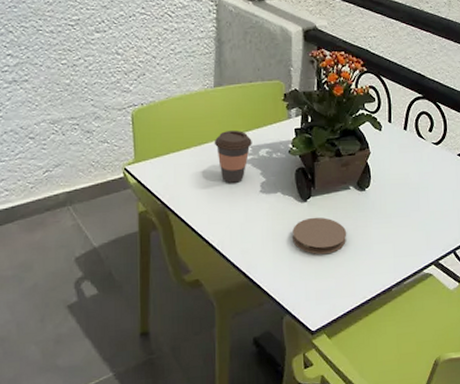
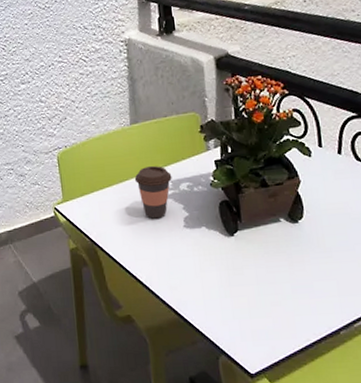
coaster: present [292,217,347,255] -> none [220,252,282,293]

